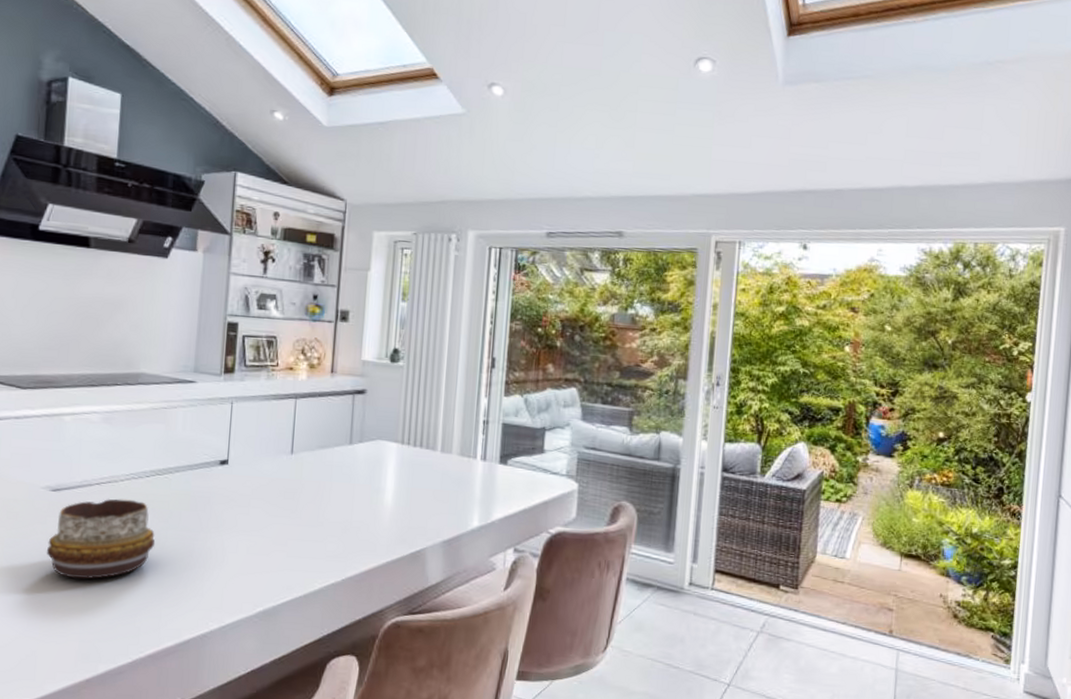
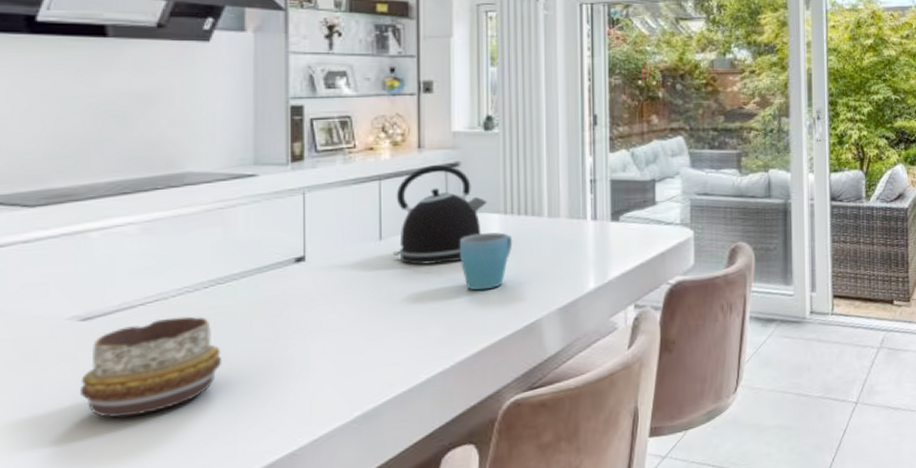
kettle: none [300,390,388,483] -> present [392,165,488,265]
mug: none [359,459,407,514] -> present [459,232,513,291]

